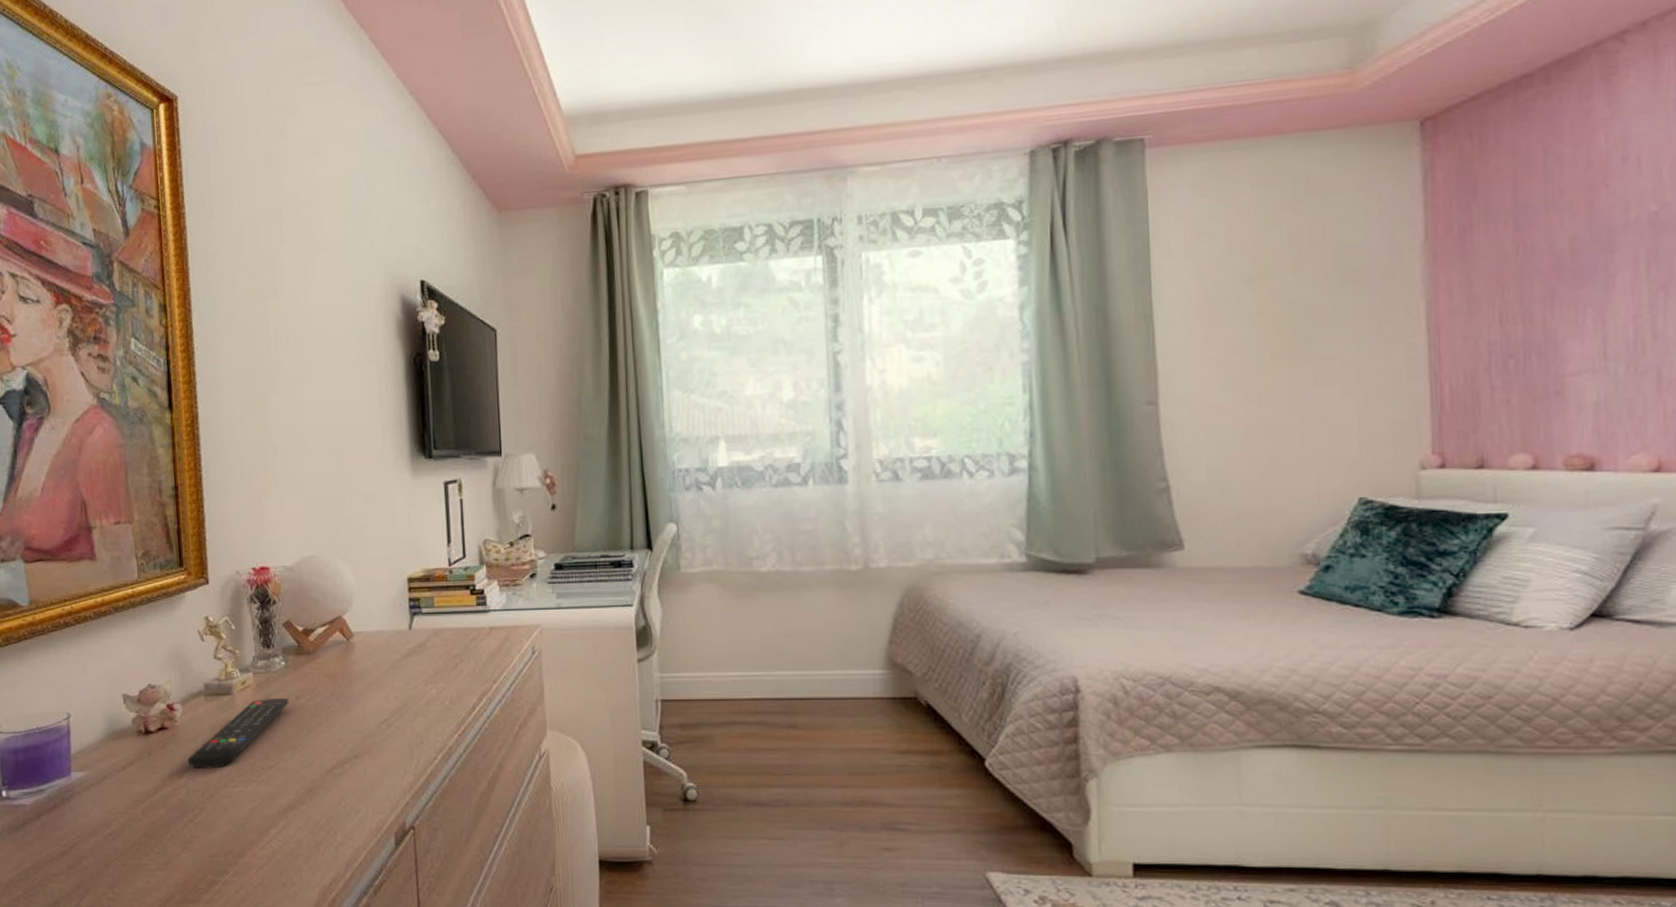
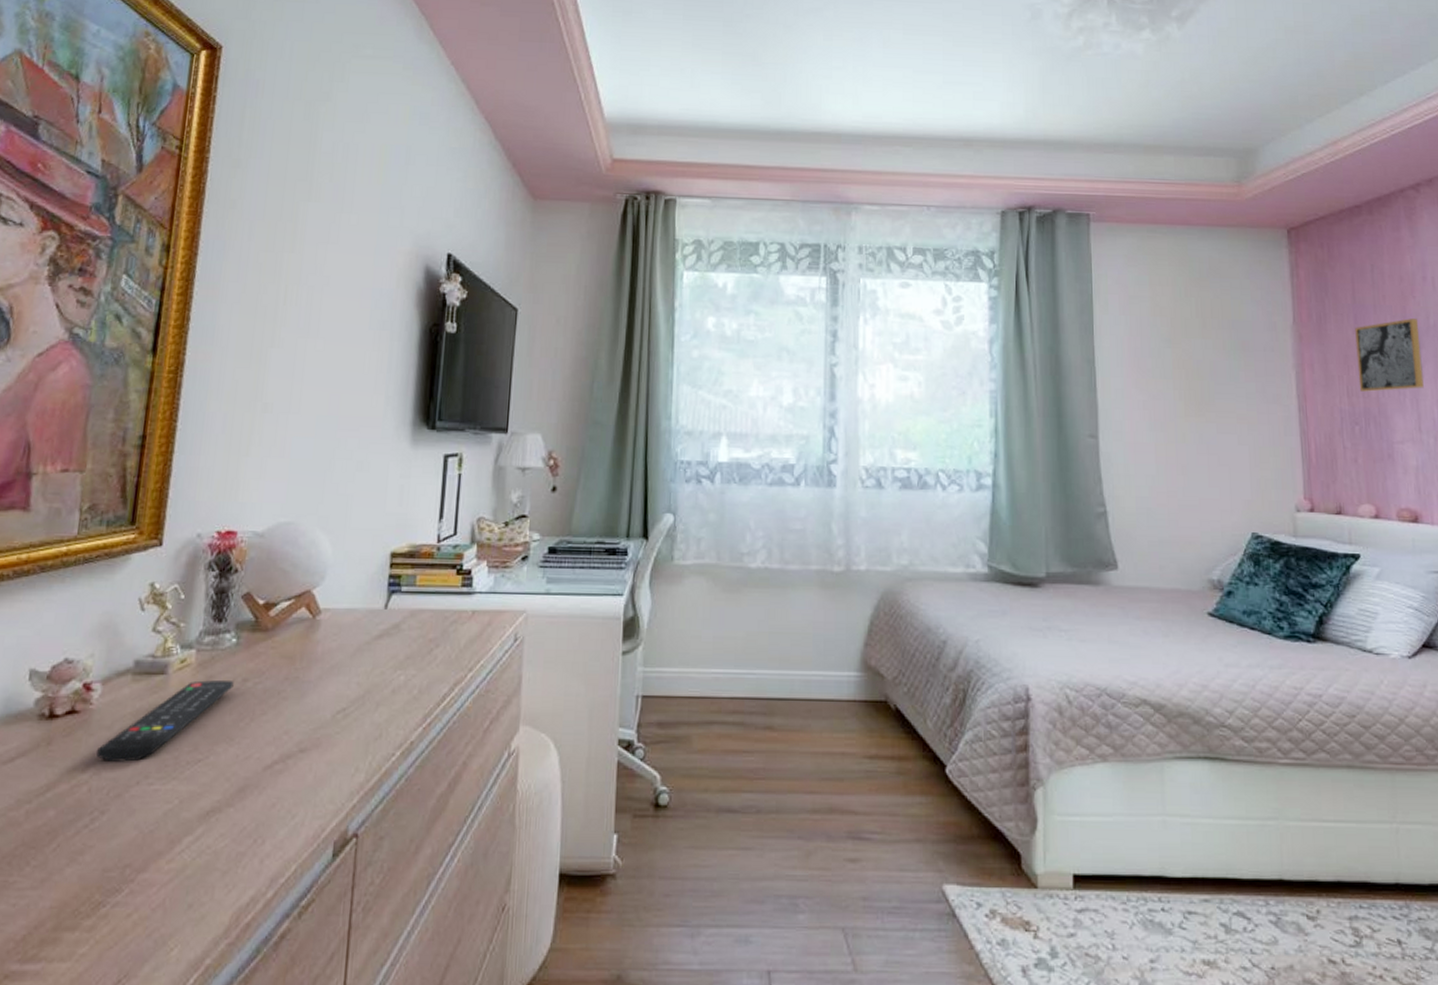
wall art: none [1515,214,1615,316] -> present [1355,318,1424,392]

